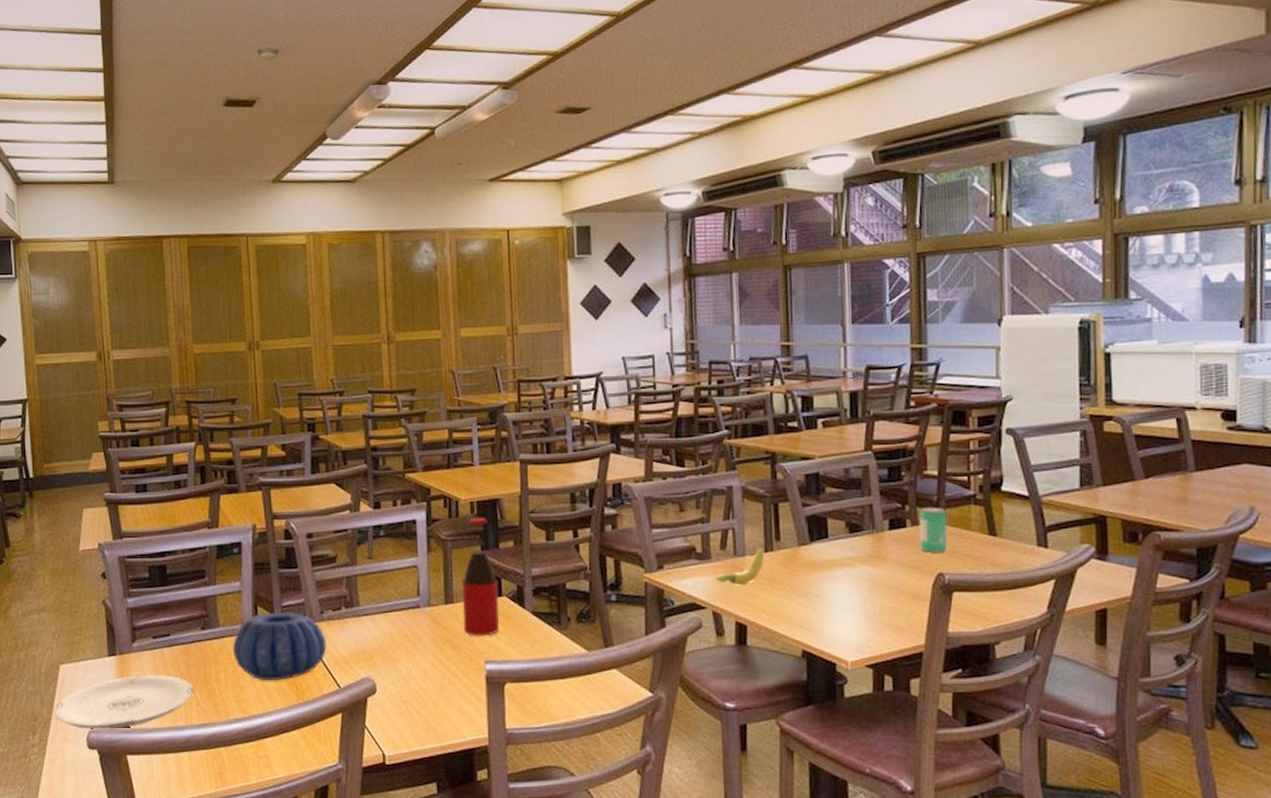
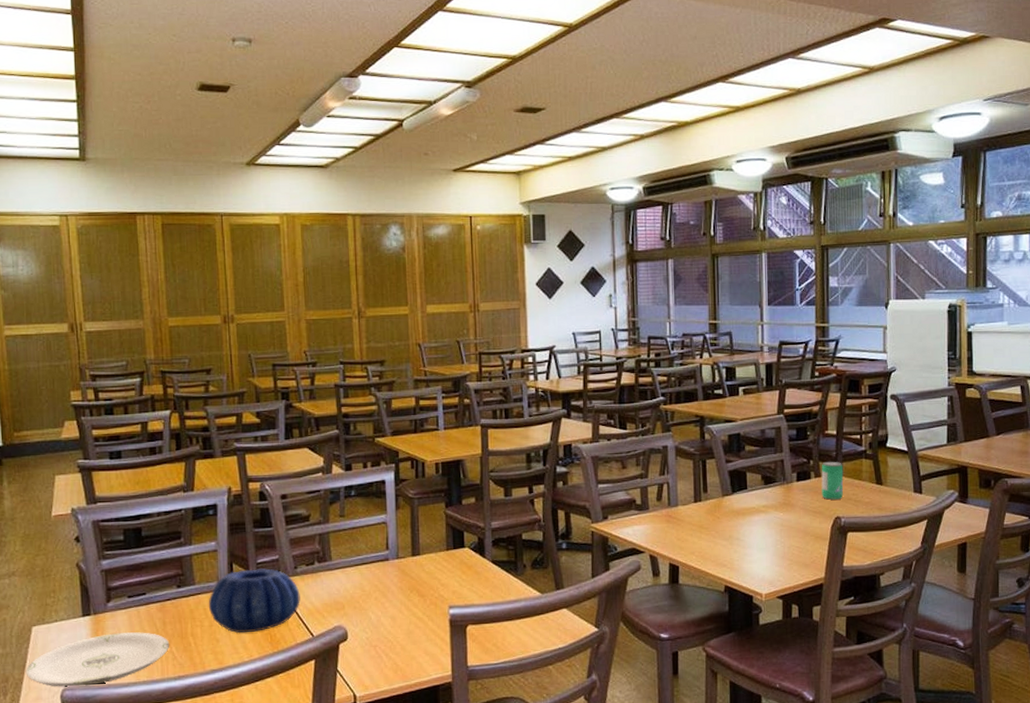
bottle: present [461,517,500,636] -> none [427,476,463,584]
banana: present [715,548,765,584] -> none [652,499,694,531]

